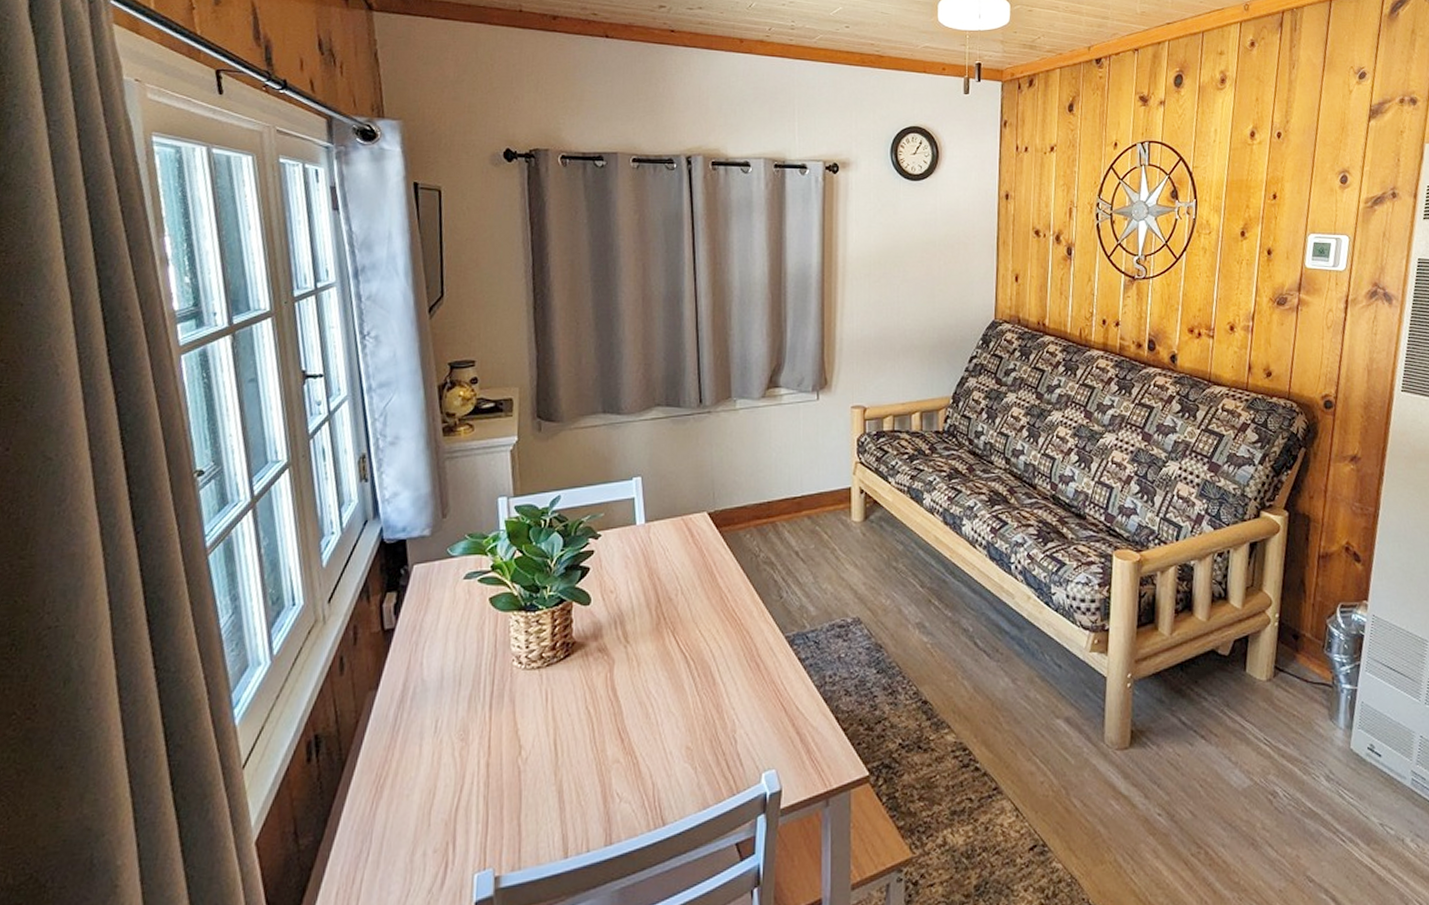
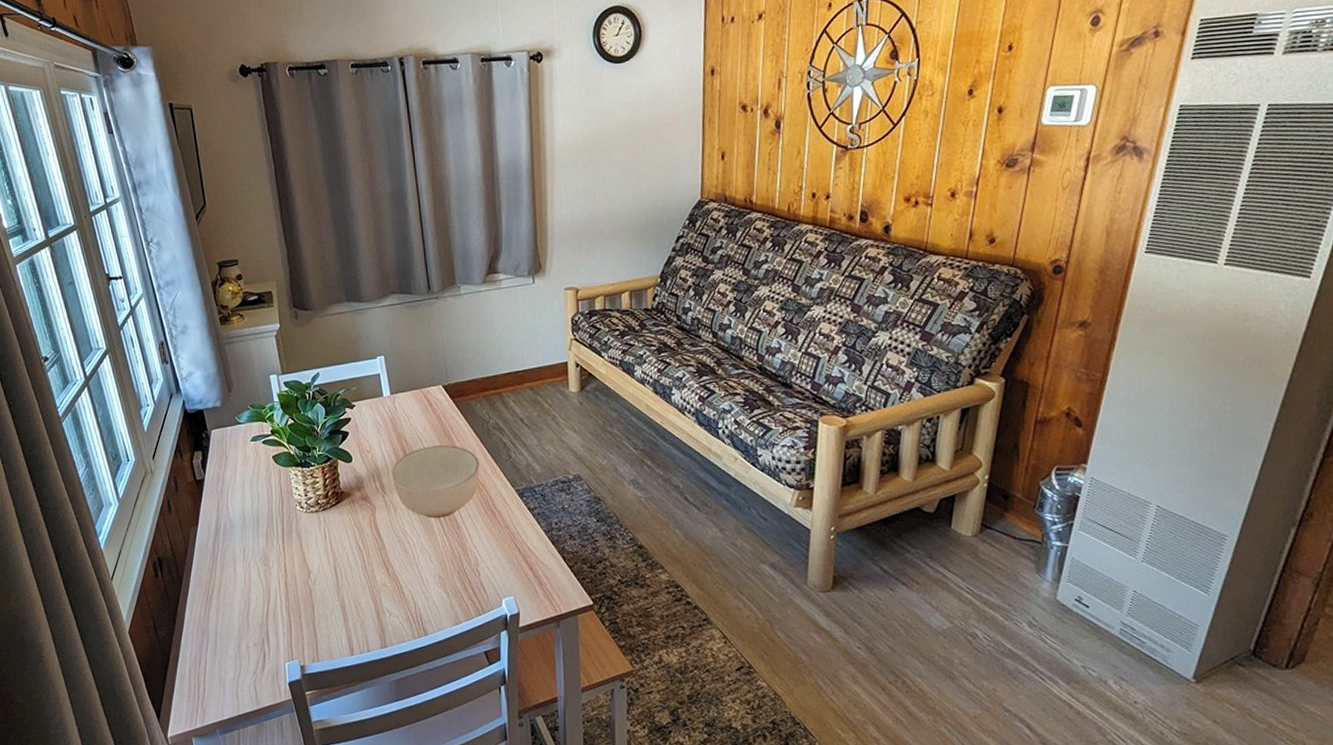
bowl: none [637,584,745,673] -> present [391,445,479,518]

